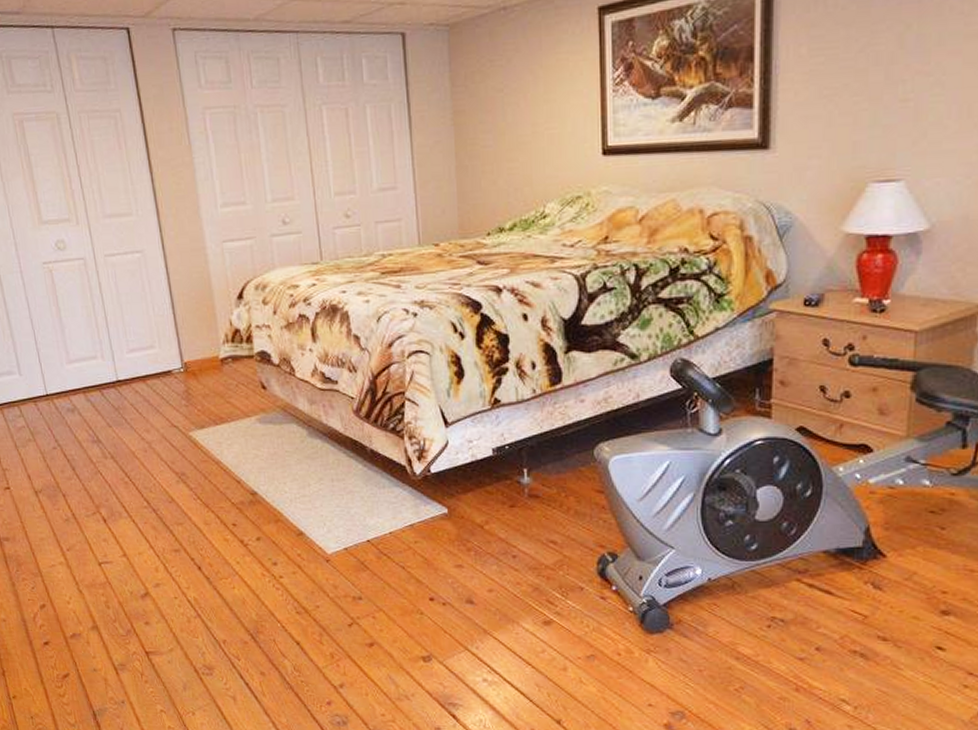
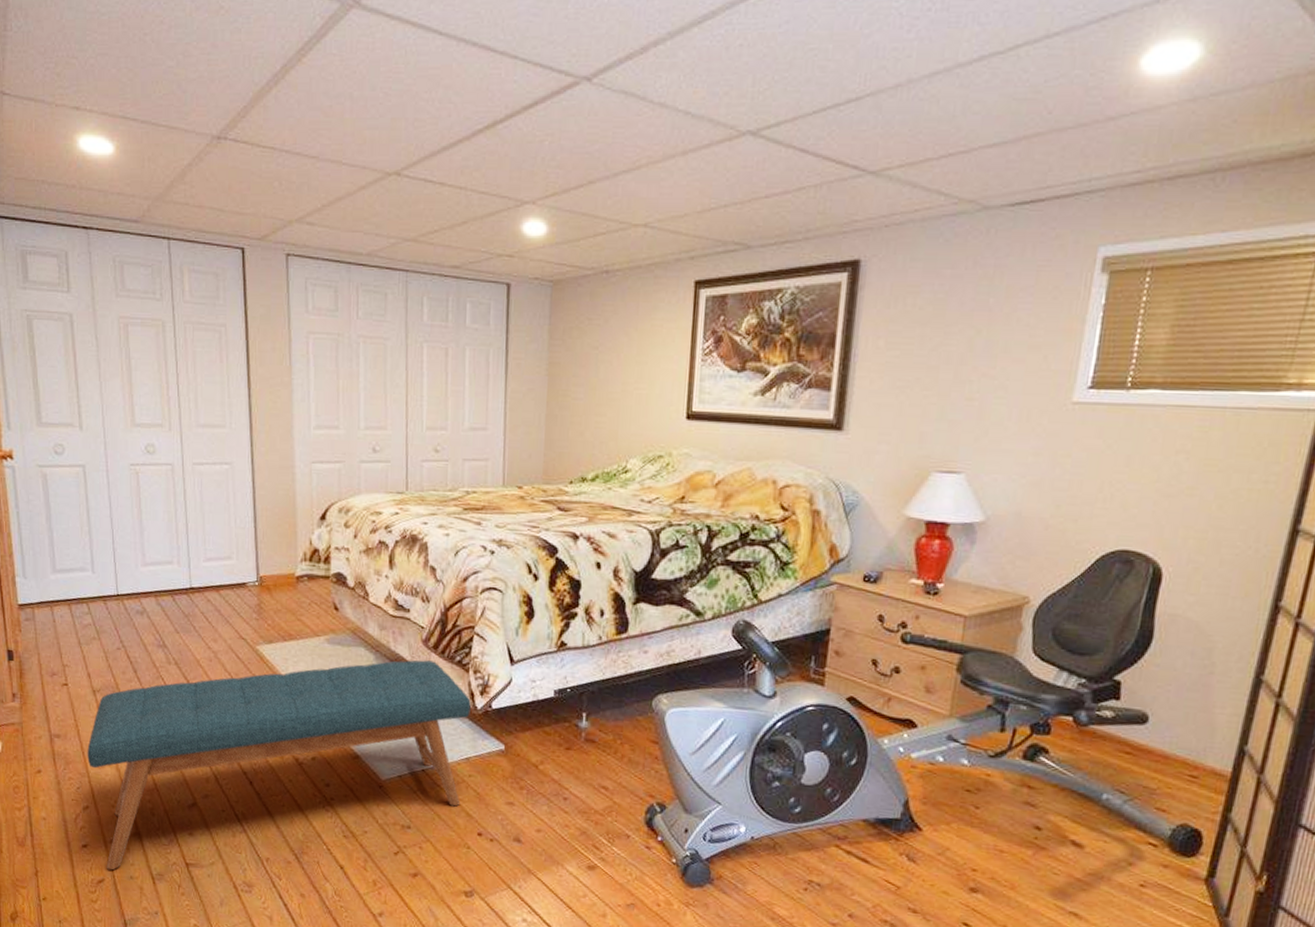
bench: none [36,431,410,665] -> present [87,659,471,870]

